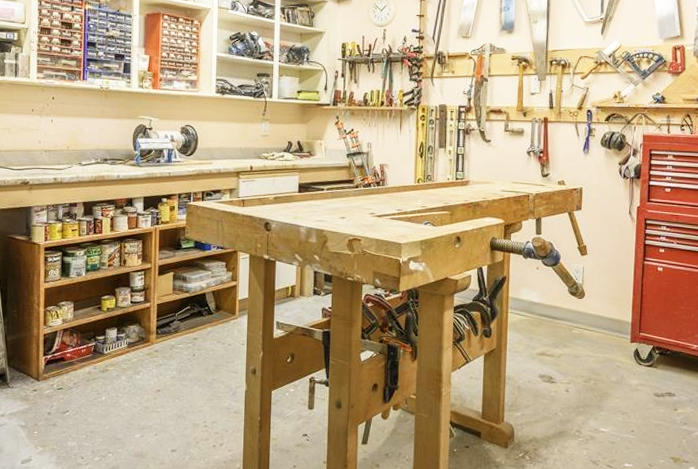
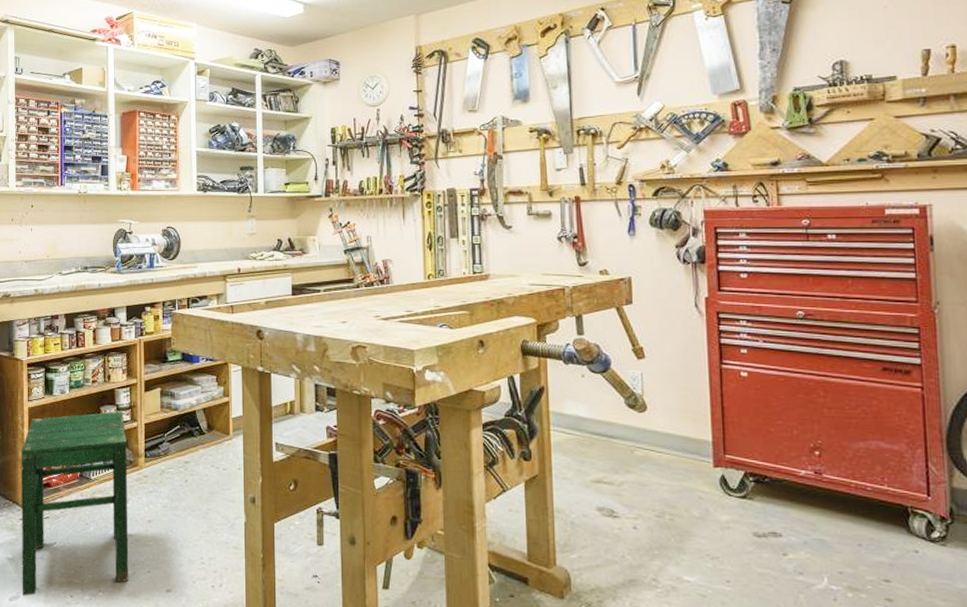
stool: none [34,292,140,459] -> present [22,411,129,596]

